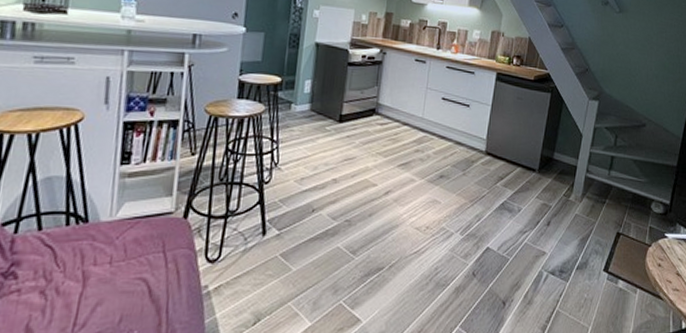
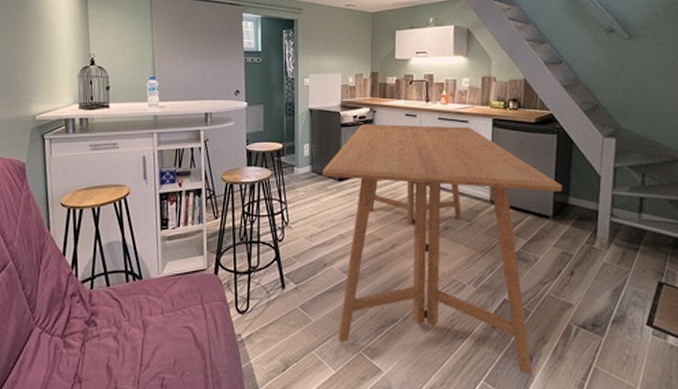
dining table: none [318,64,550,320] -> present [323,123,563,376]

